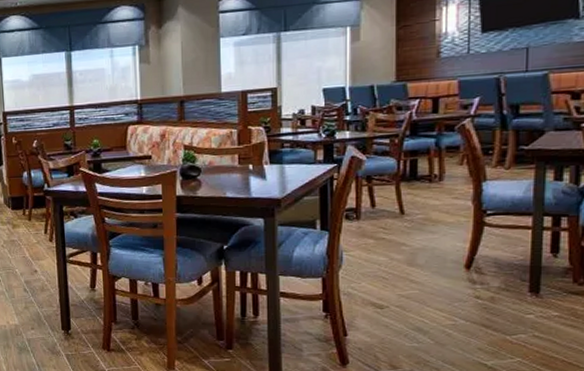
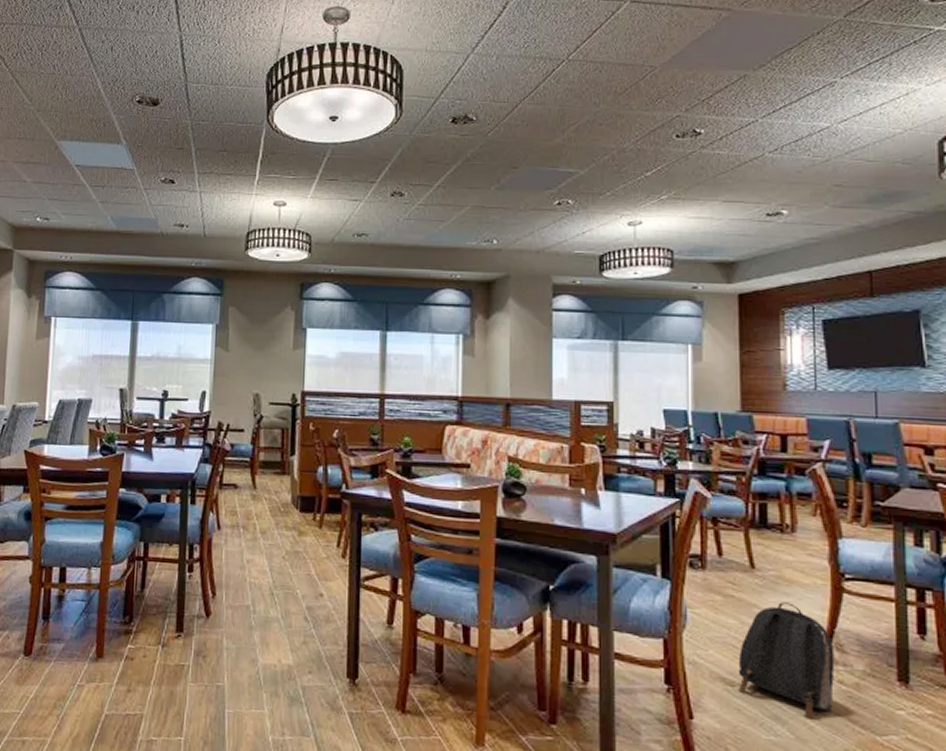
backpack: none [387,239,473,328] -> present [738,602,835,719]

